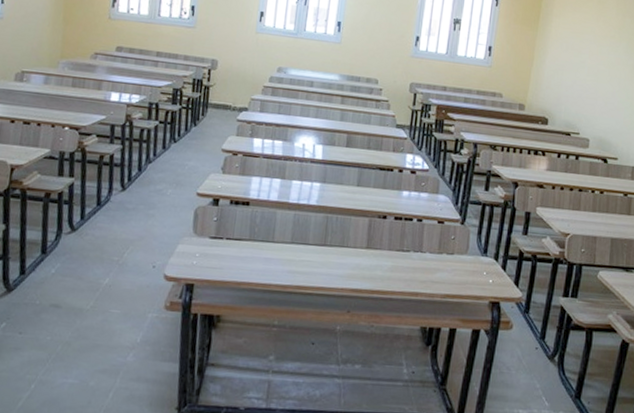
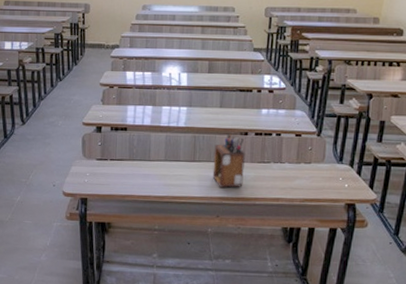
desk organizer: none [345,214,383,279] -> present [212,132,245,188]

